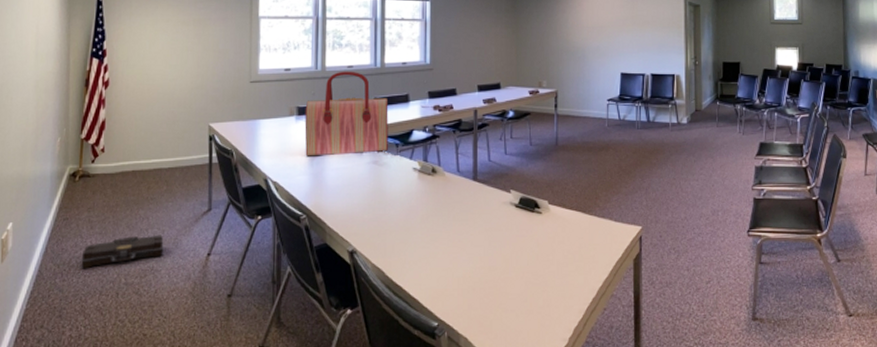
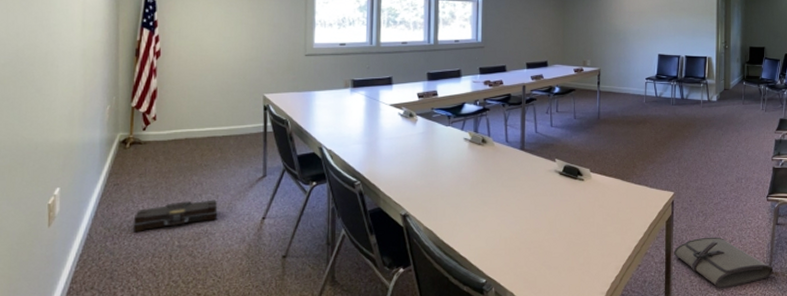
handbag: present [304,71,389,156] -> none [359,46,441,127]
tool roll: none [642,277,758,337] -> present [673,237,774,289]

